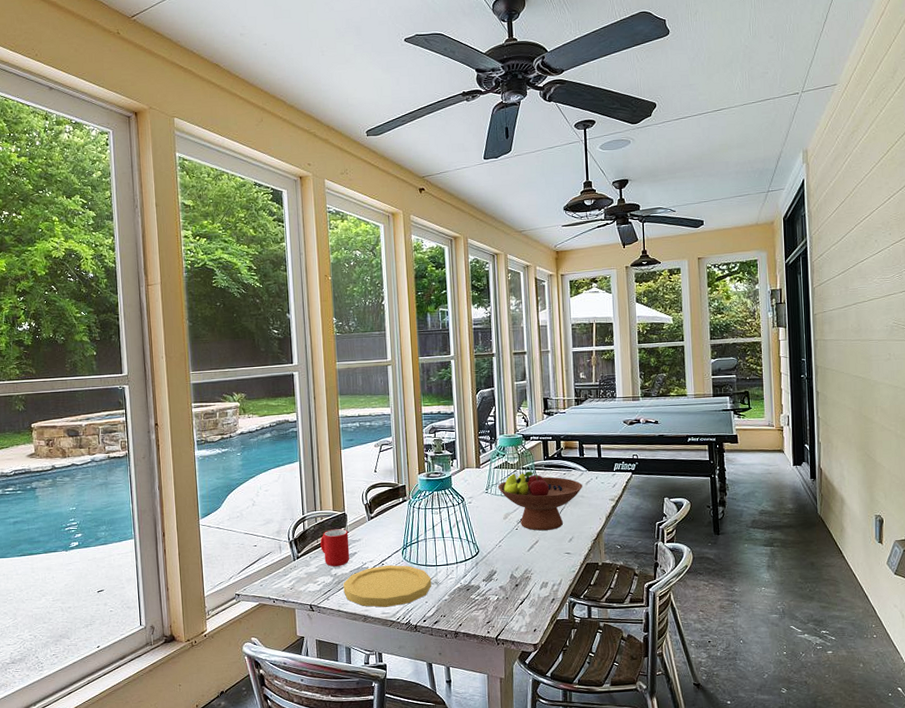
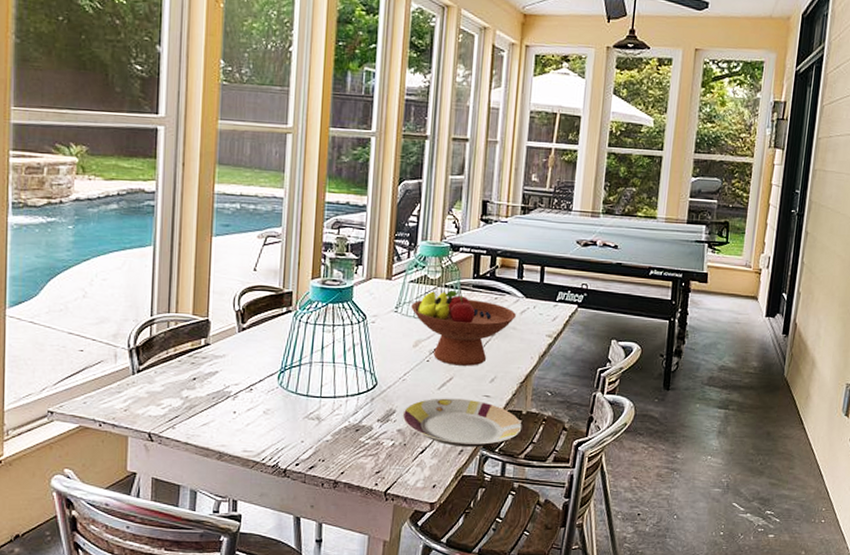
cup: present [320,529,350,567] -> none [170,339,210,387]
plate: present [343,564,432,608] -> none [195,390,312,444]
plate: none [502,557,600,596] -> present [402,398,522,447]

